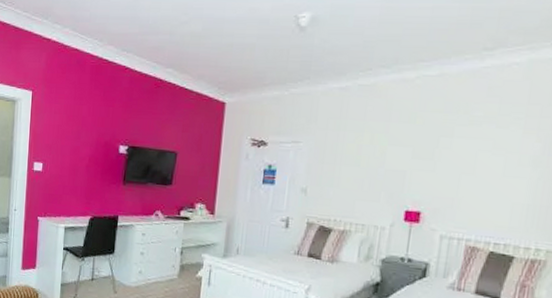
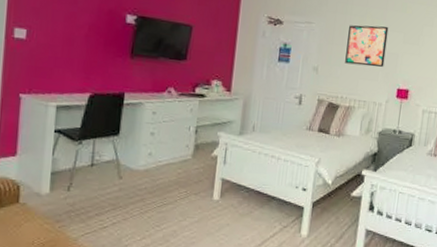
wall art: none [338,140,393,187] -> present [345,25,389,67]

